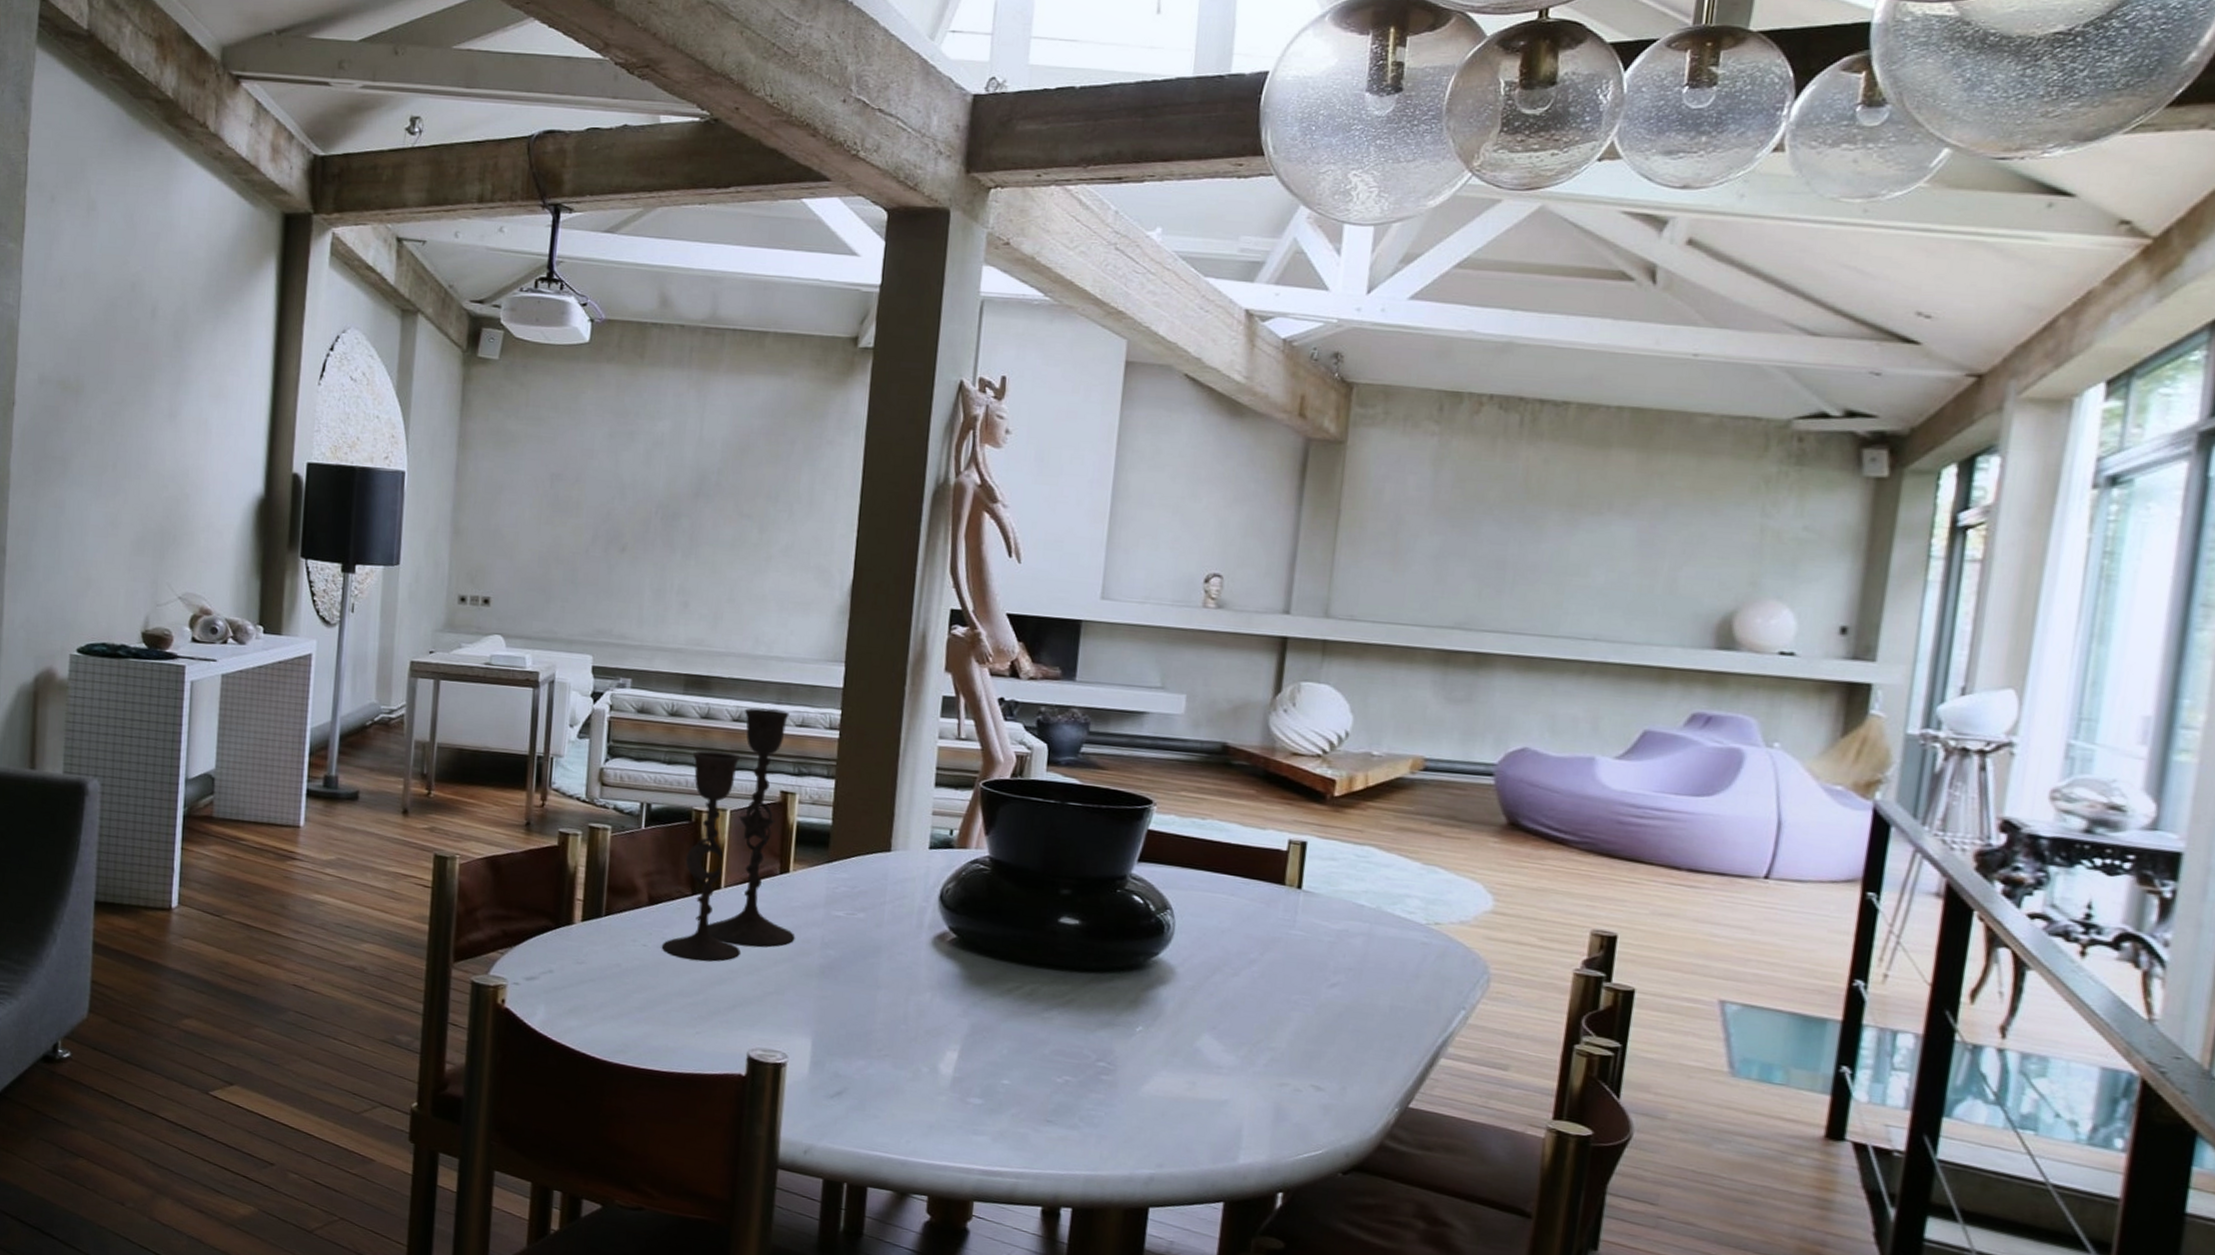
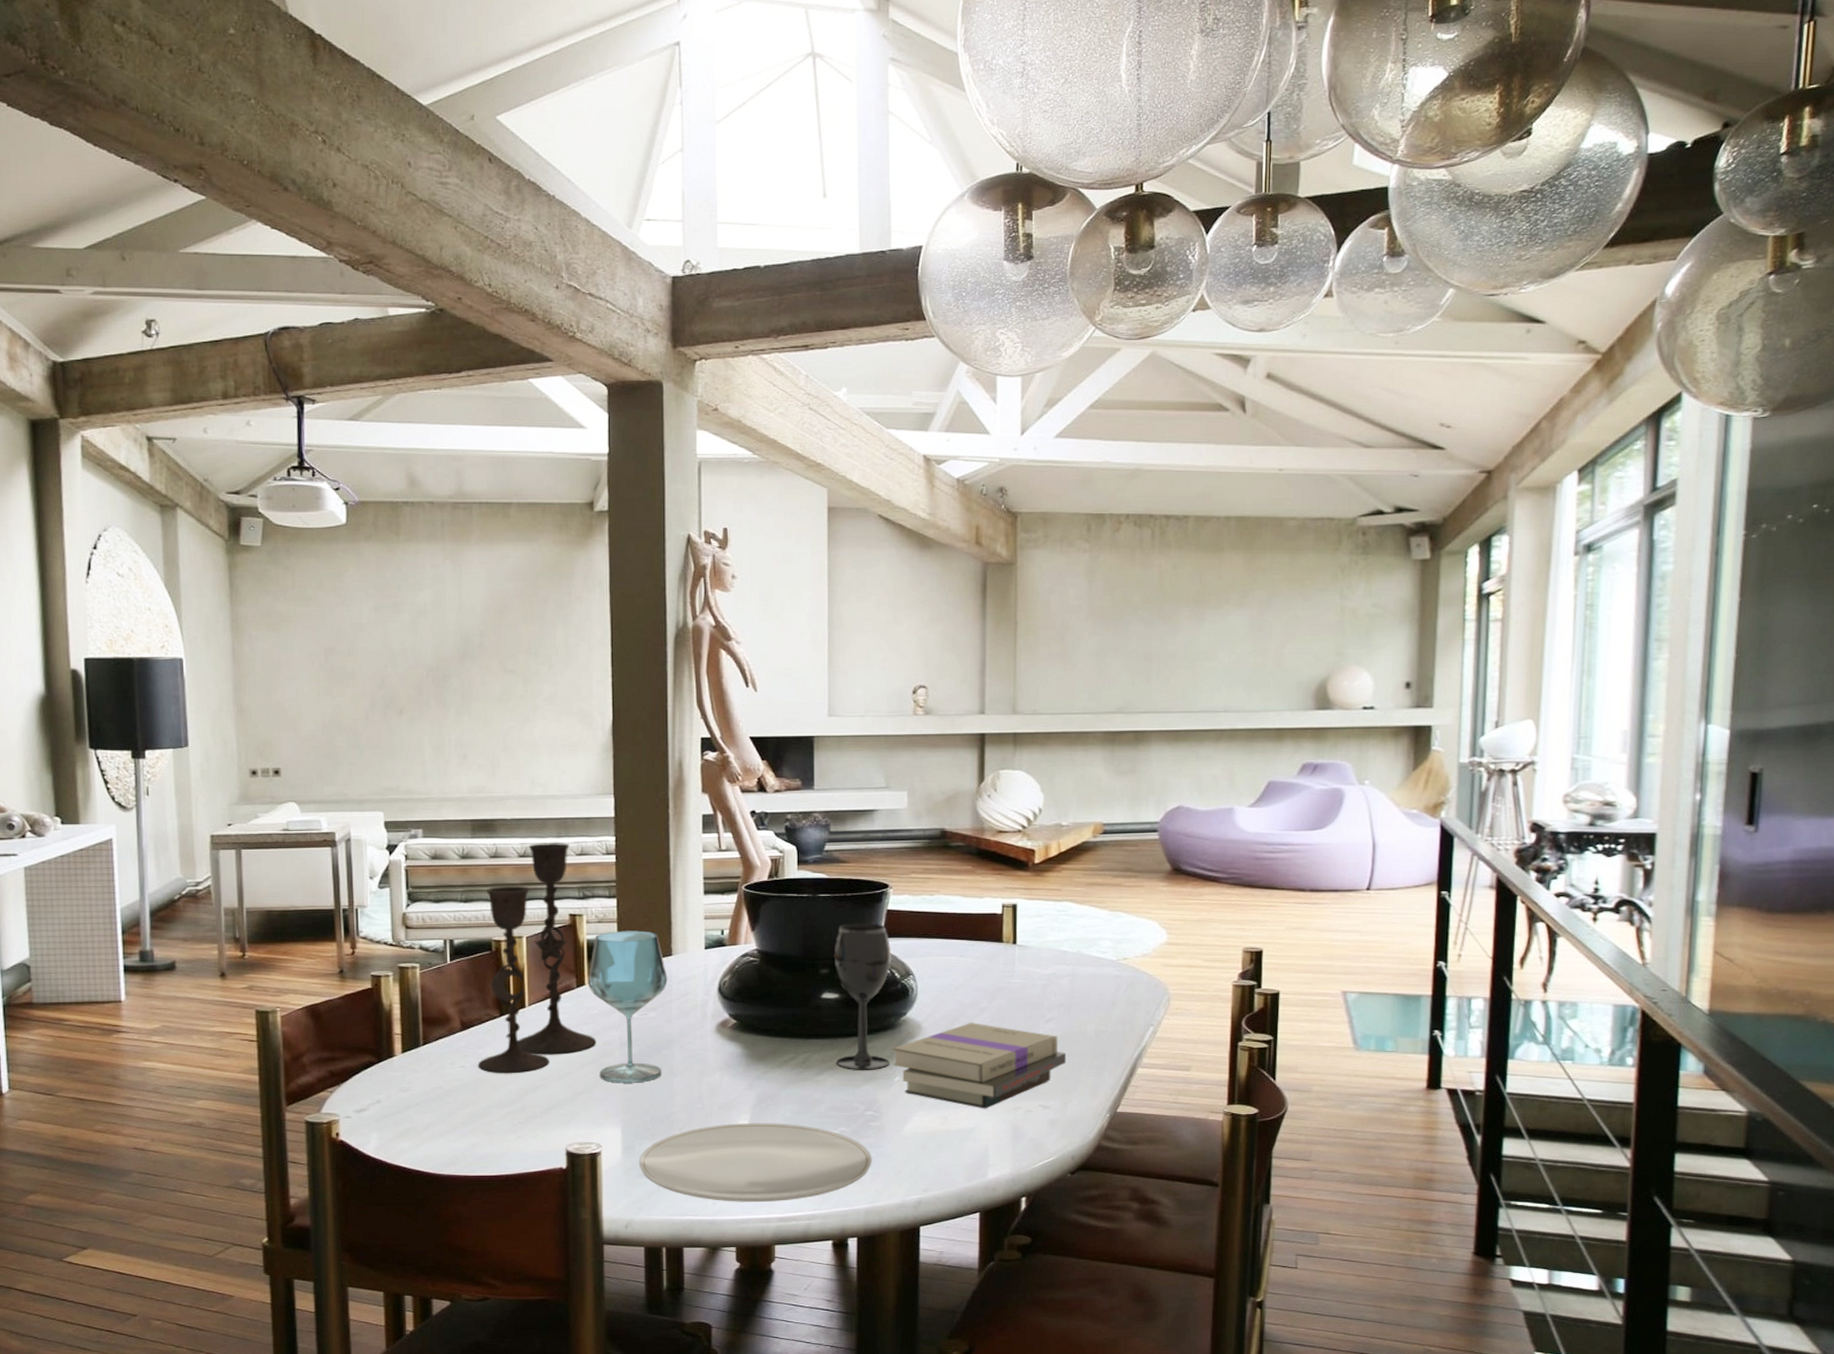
wine glass: none [792,816,883,991] -> present [587,931,668,1083]
plate: none [827,1052,1100,1153] -> present [639,1123,872,1202]
wine glass: none [1068,840,1148,1015] -> present [833,923,892,1070]
books: none [1136,975,1351,1080] -> present [893,1023,1067,1109]

